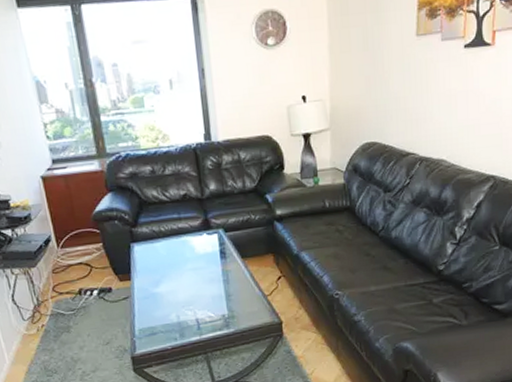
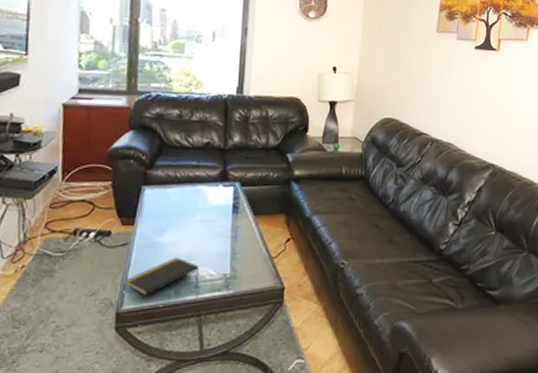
notepad: none [132,304,198,341] -> present [124,257,199,296]

